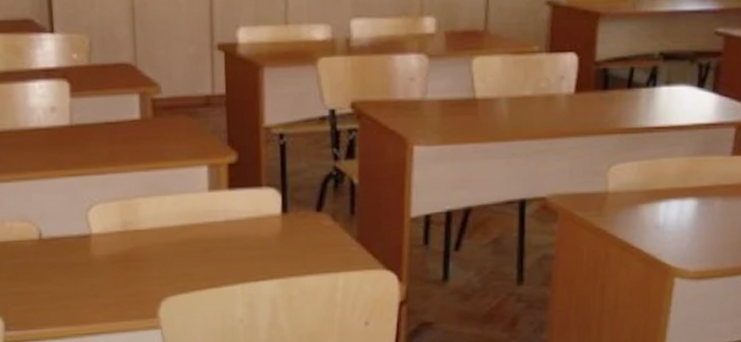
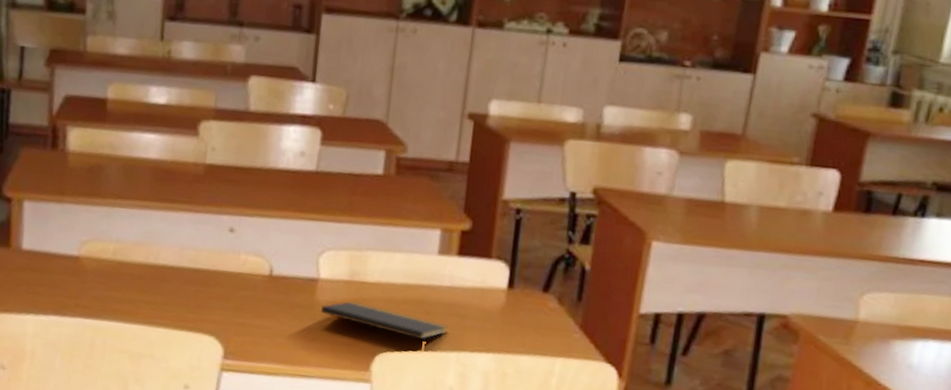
notepad: none [99,251,229,279] -> present [321,301,448,342]

